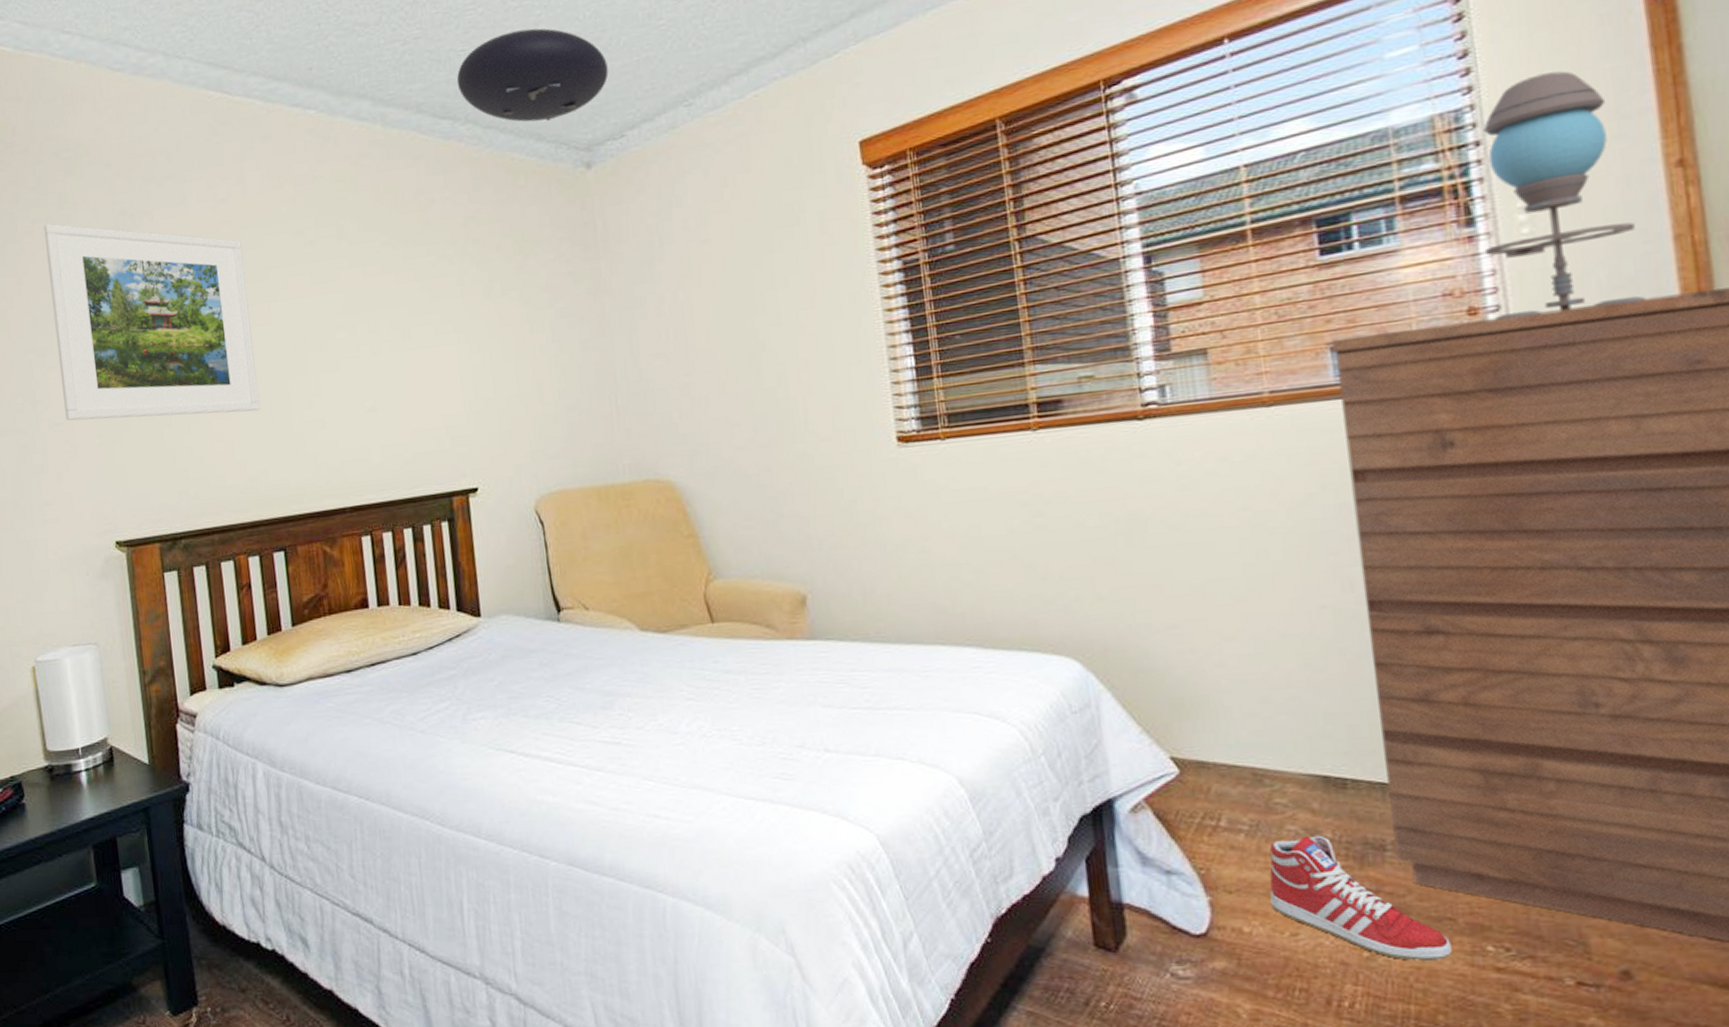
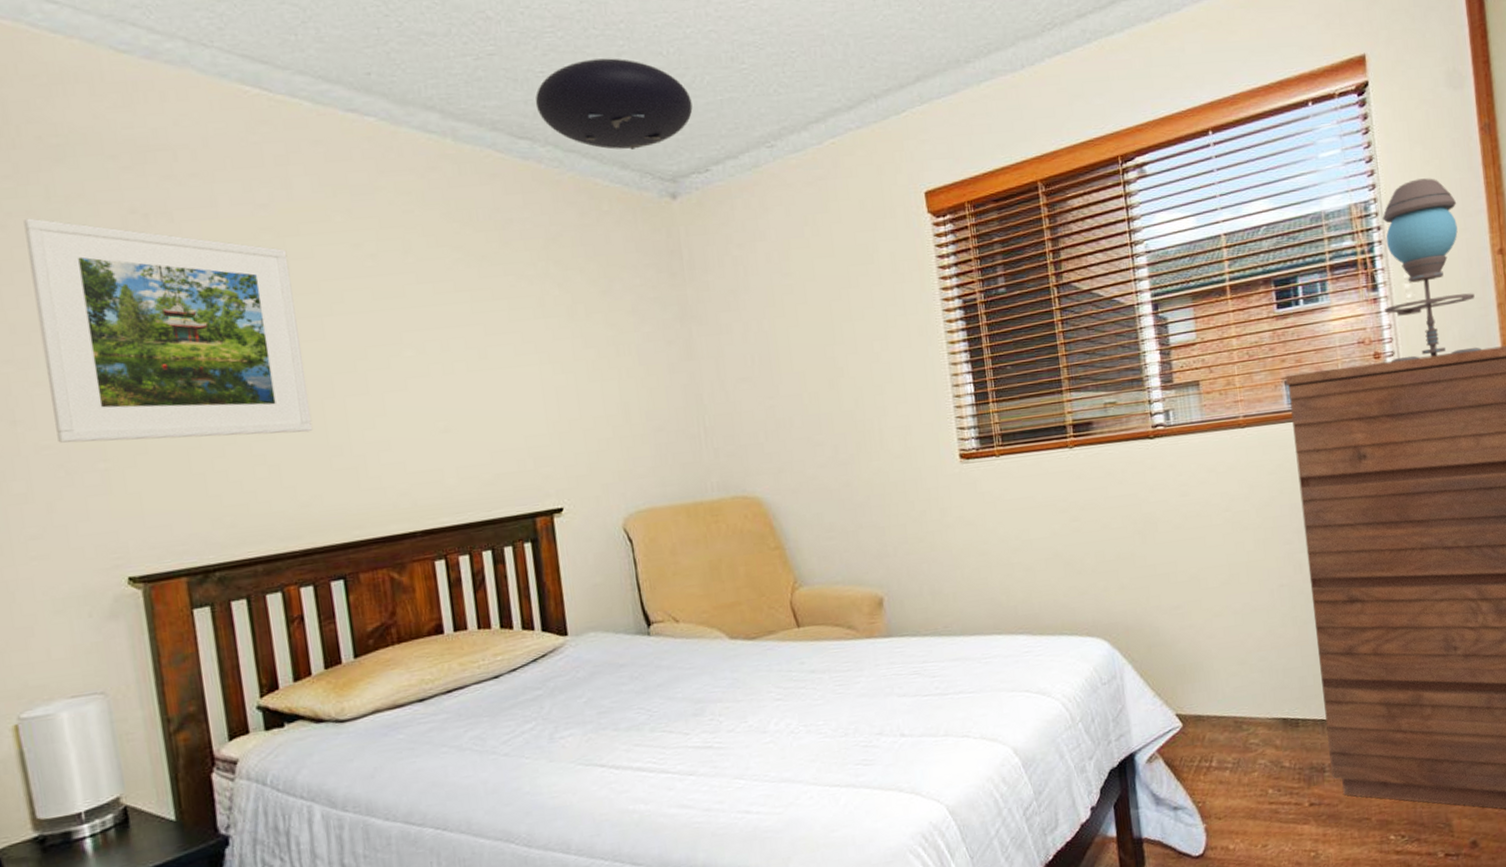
sneaker: present [1269,835,1452,962] -> none [1247,765,1368,855]

